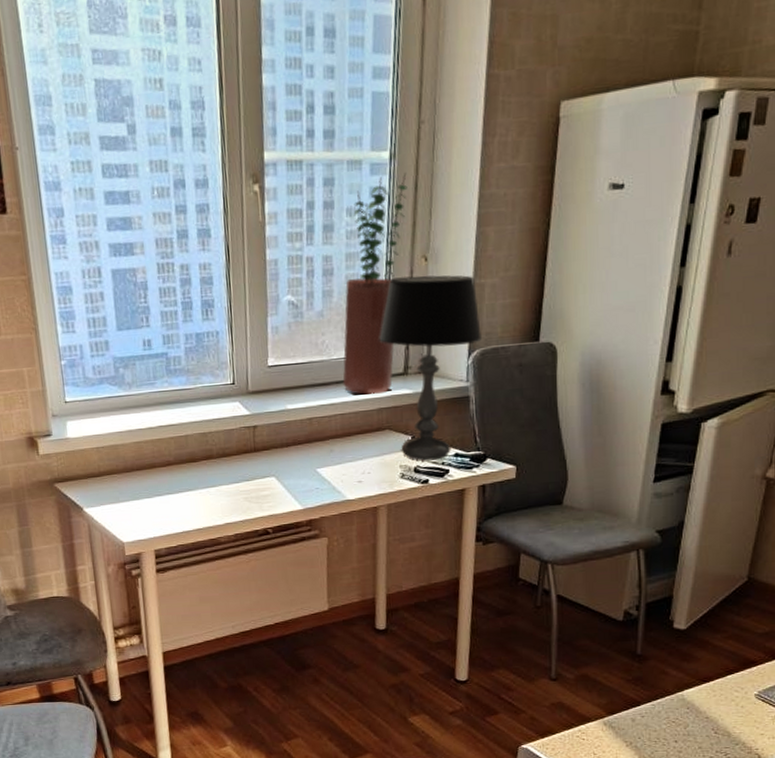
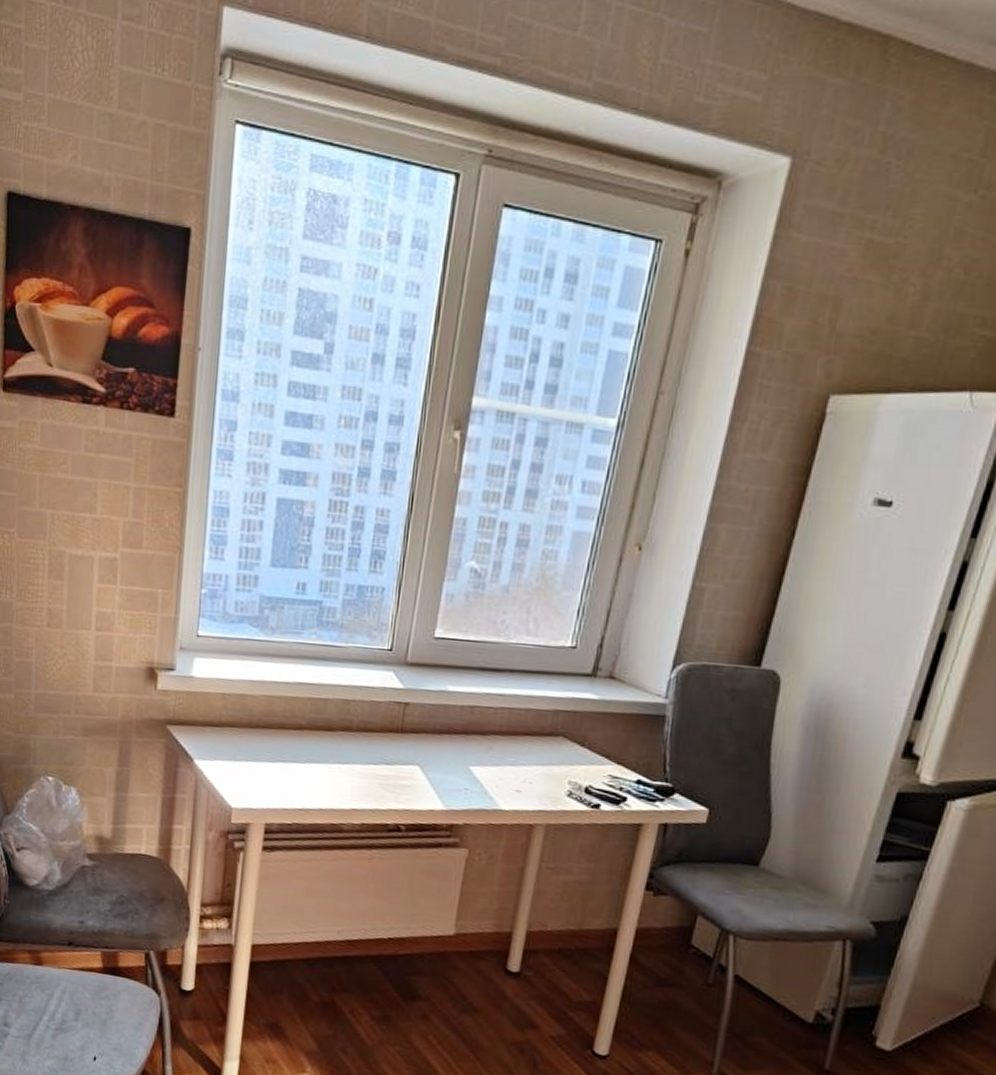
vase: present [342,172,408,395] -> none [517,446,634,694]
table lamp: present [379,275,482,461] -> none [569,563,694,784]

